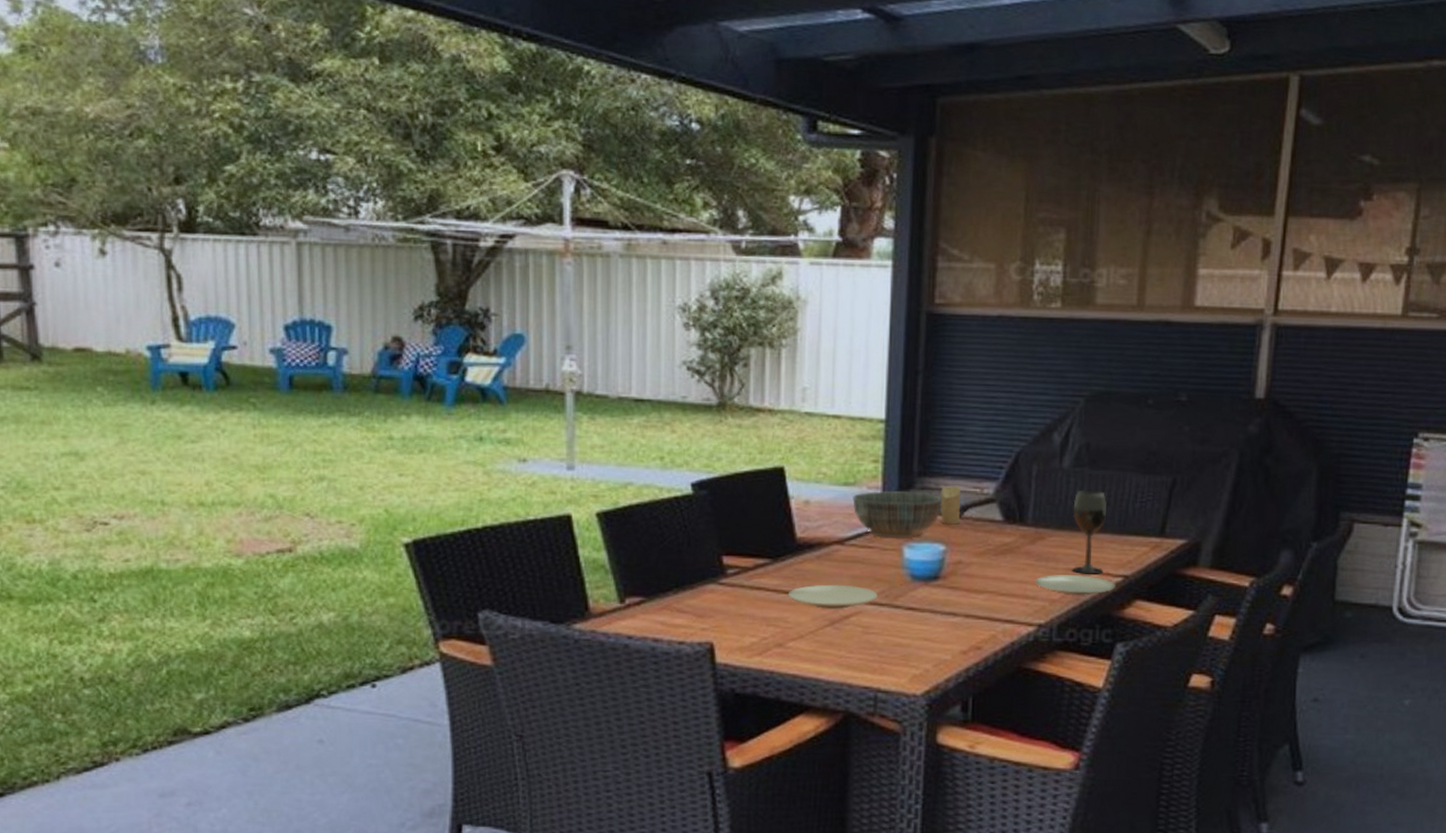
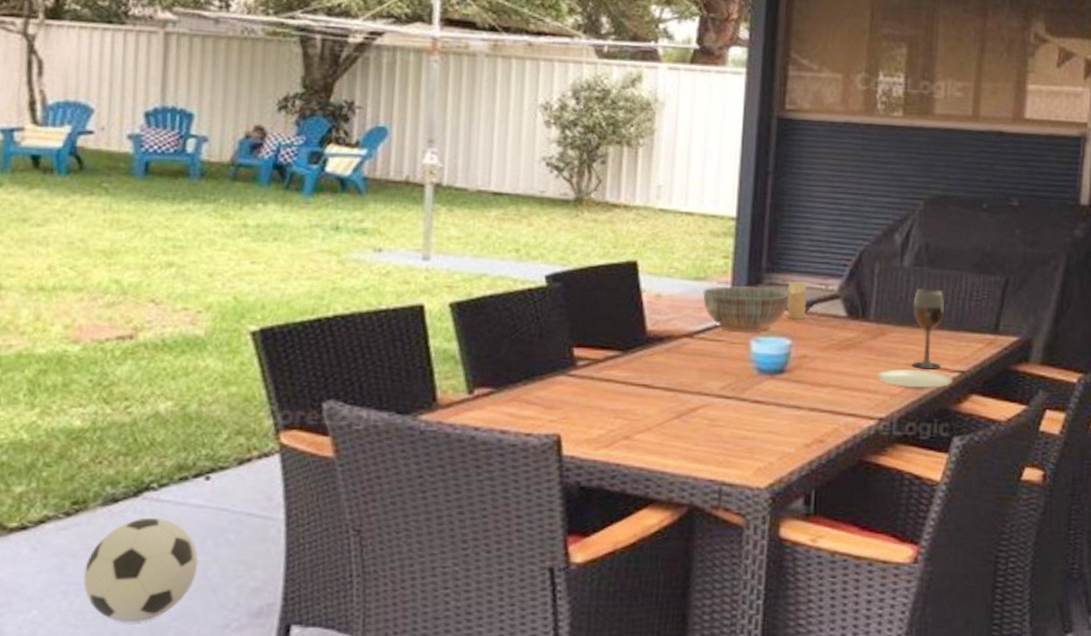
soccer ball: none [266,723,371,822] -> present [83,517,198,623]
plate: present [789,584,878,609] -> none [637,377,725,401]

